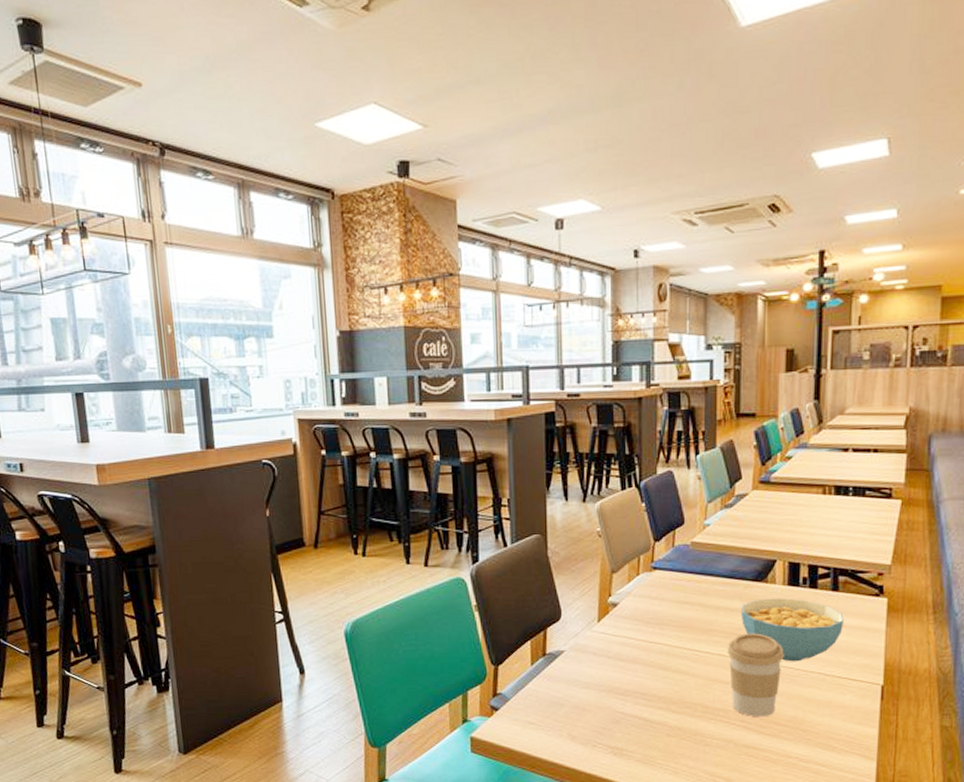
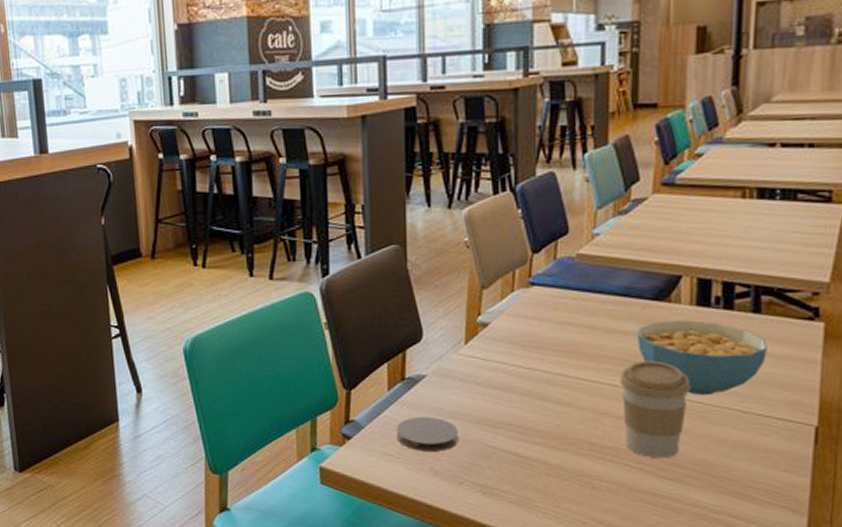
coaster: none [538,687,593,719] -> present [396,416,458,452]

